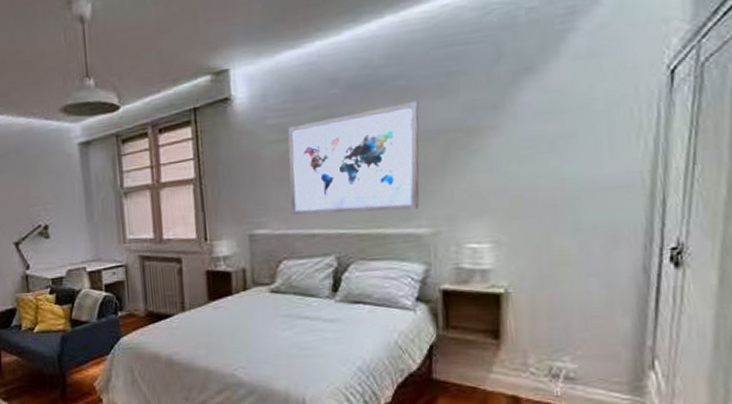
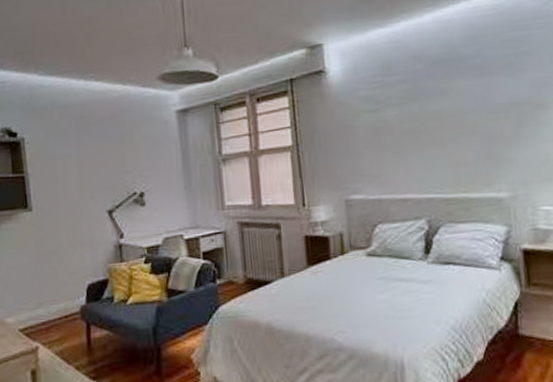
wall art: present [287,100,420,215] -> none [378,77,499,181]

